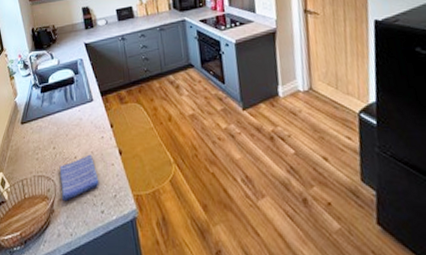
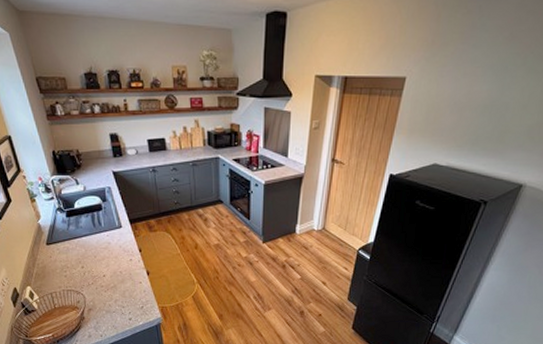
dish towel: present [59,154,99,202] -> none [88,273,127,311]

